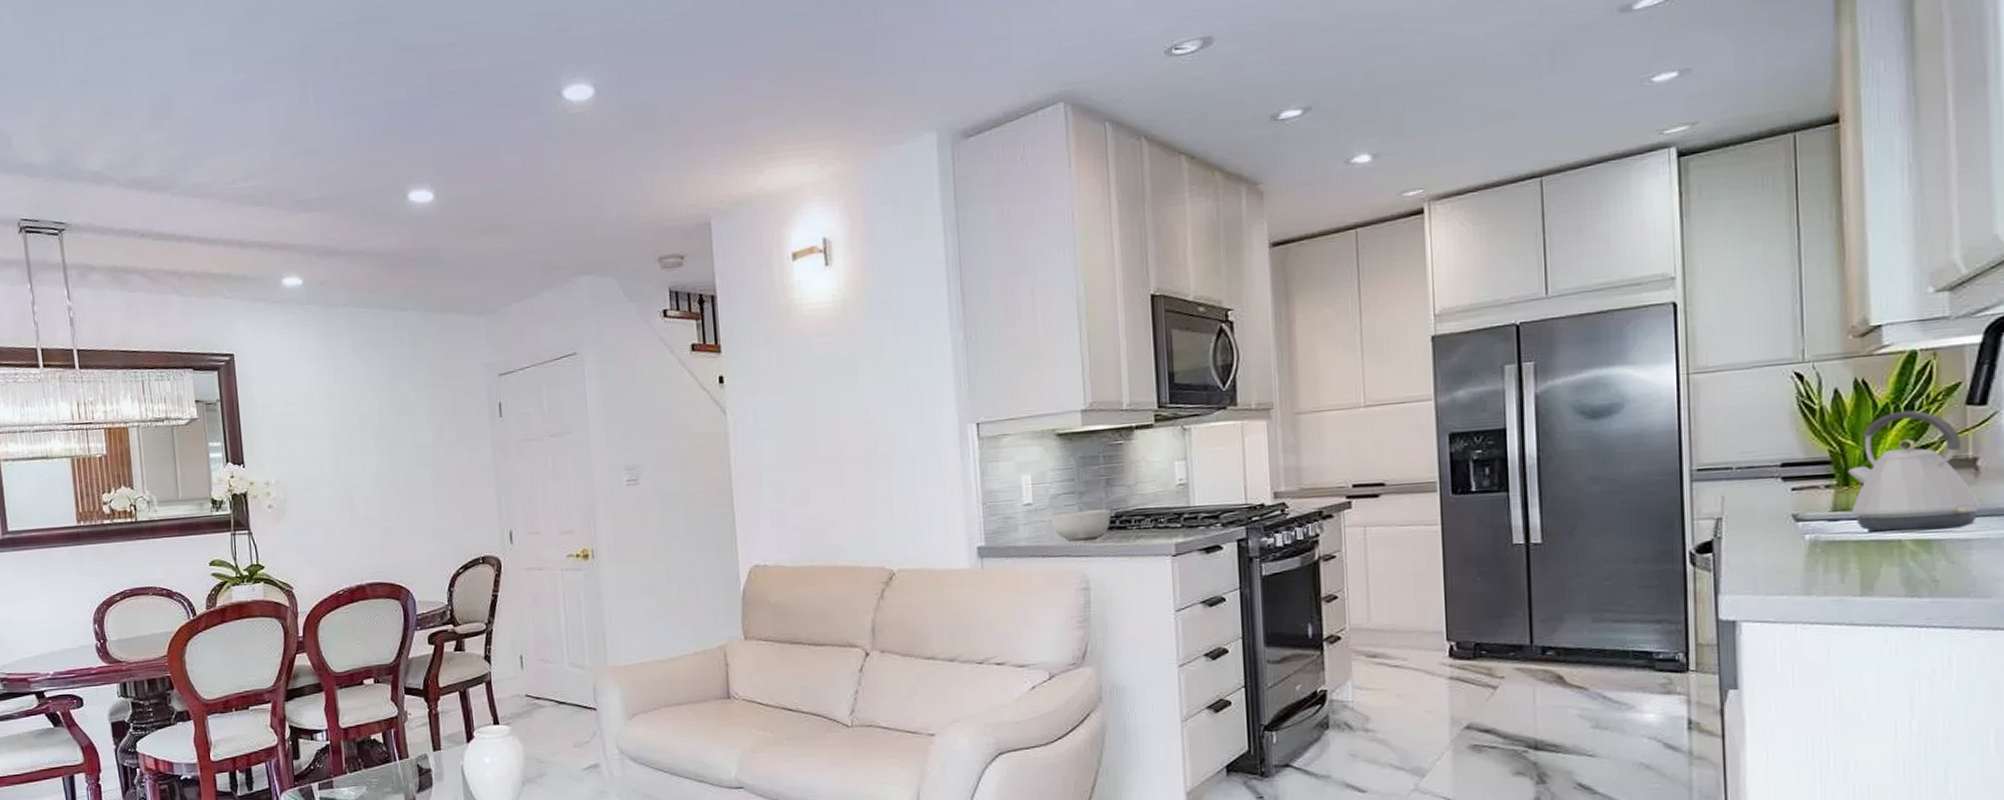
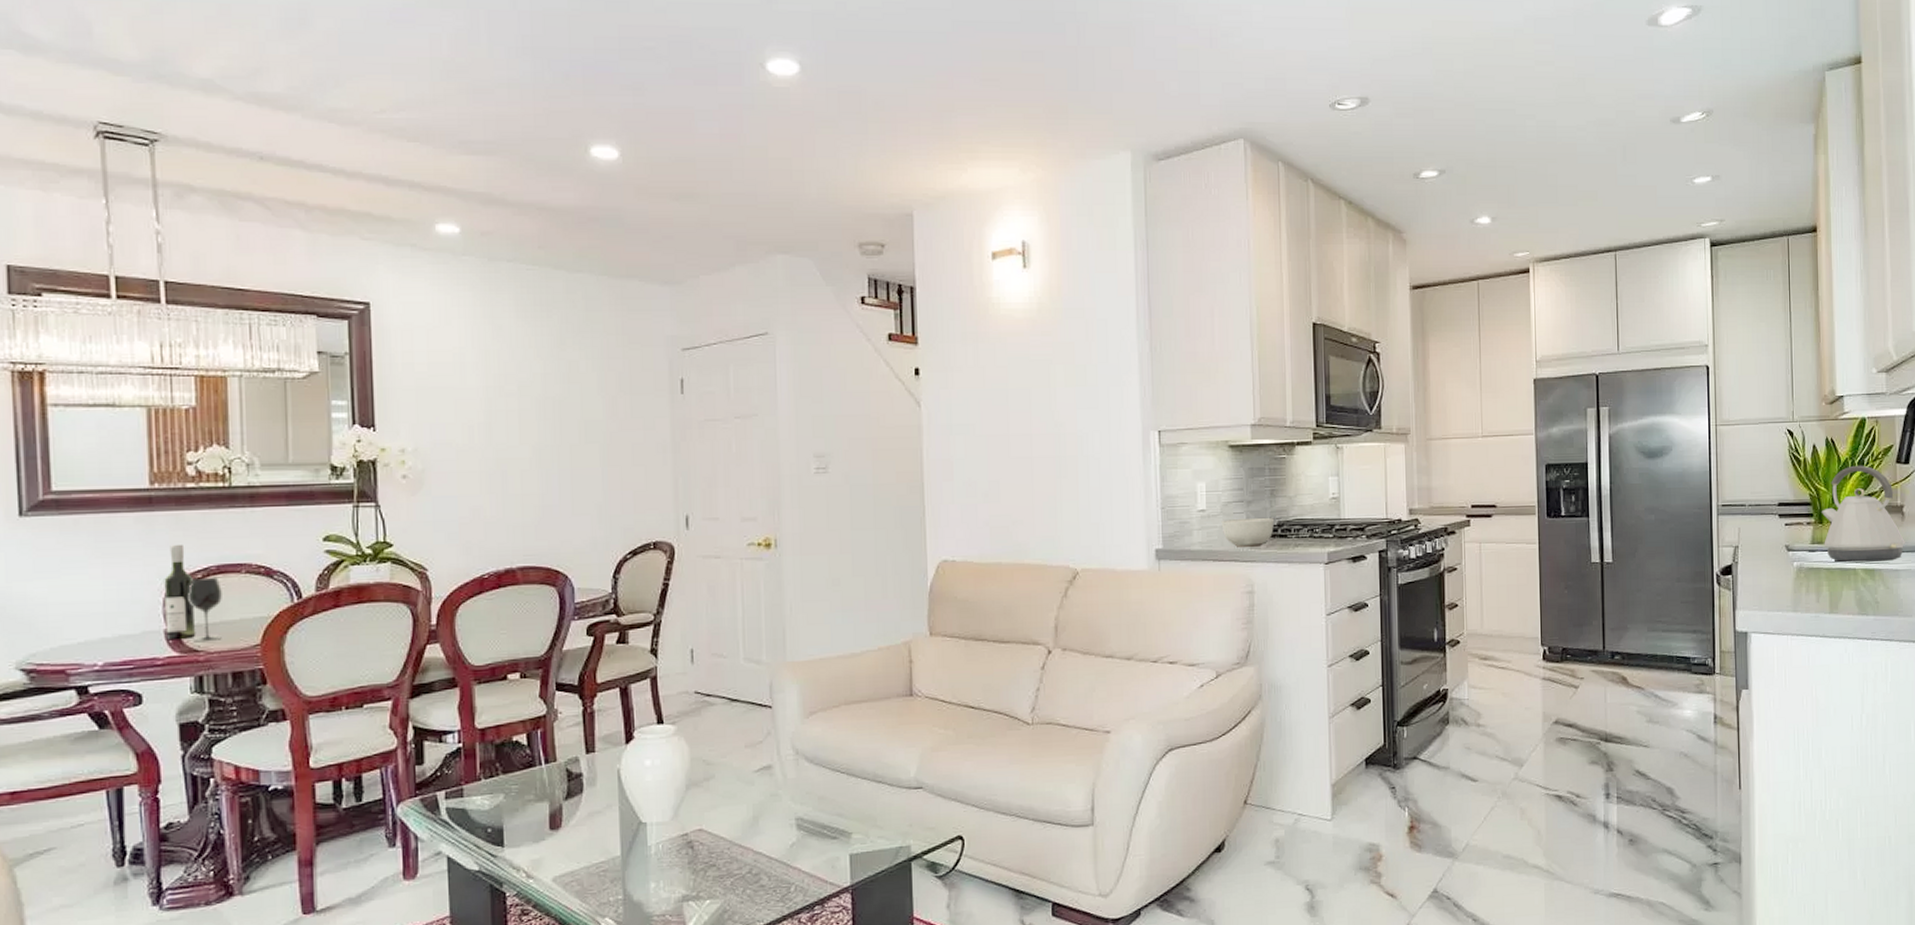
bottle: none [92,572,119,653] -> present [164,544,196,641]
wine glass: none [110,599,138,655] -> present [188,577,222,643]

